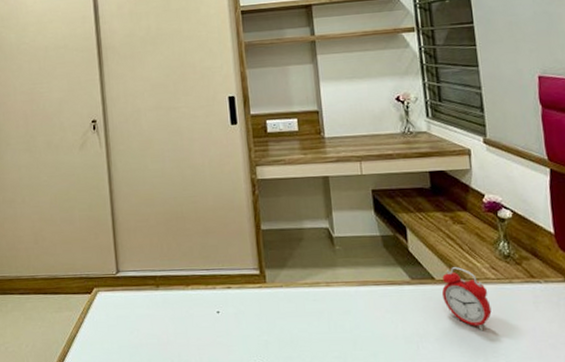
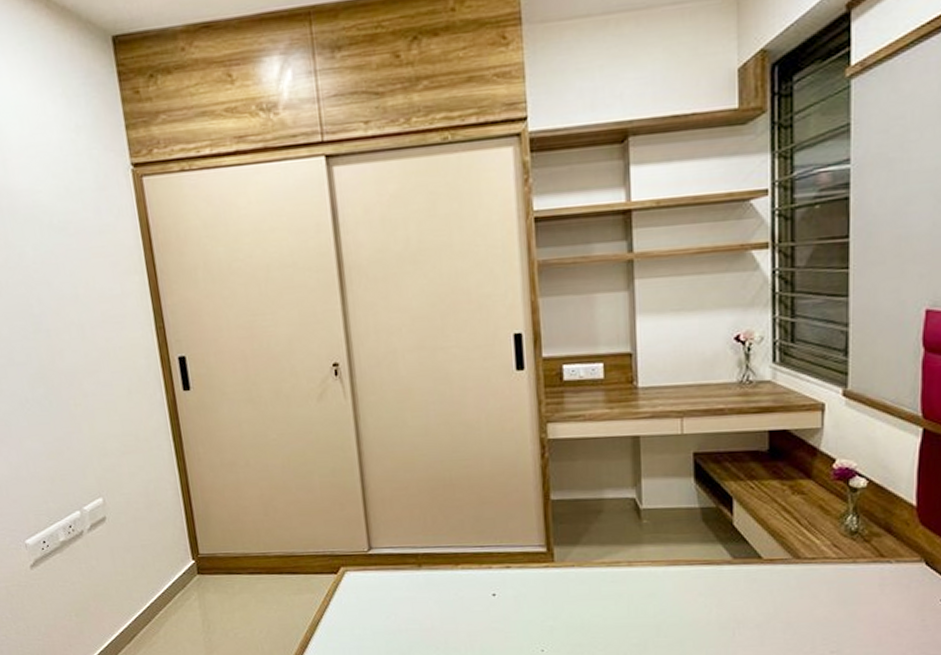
alarm clock: present [441,267,492,330] -> none [768,544,827,615]

